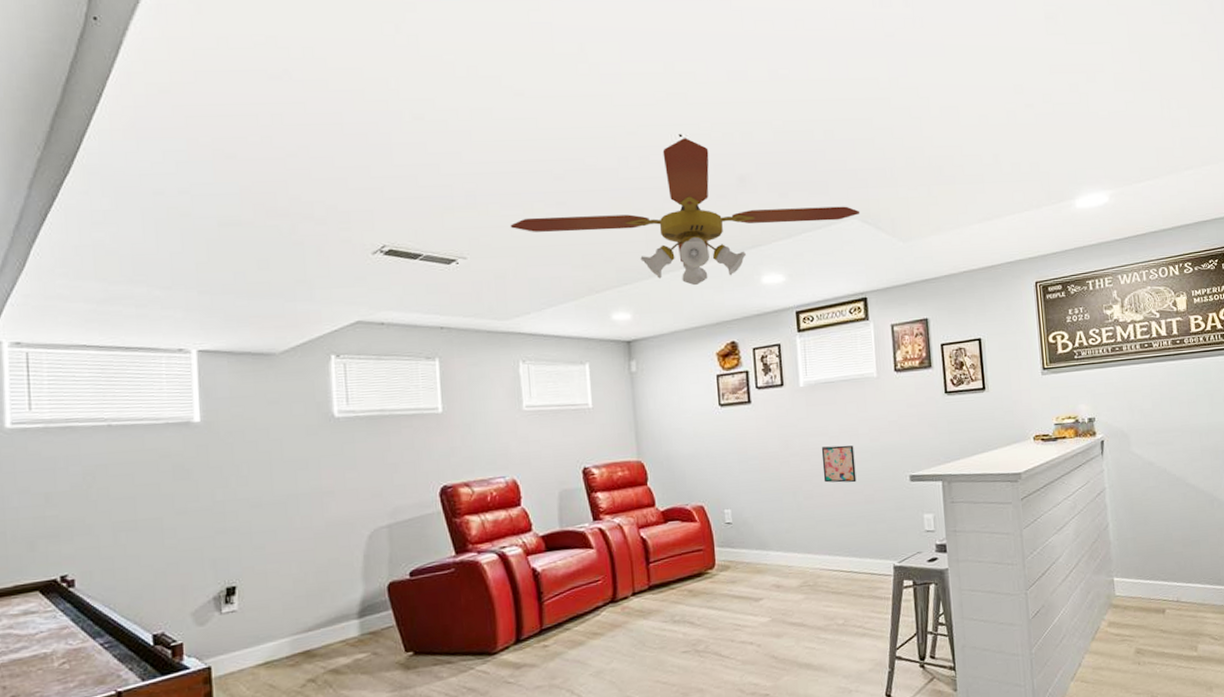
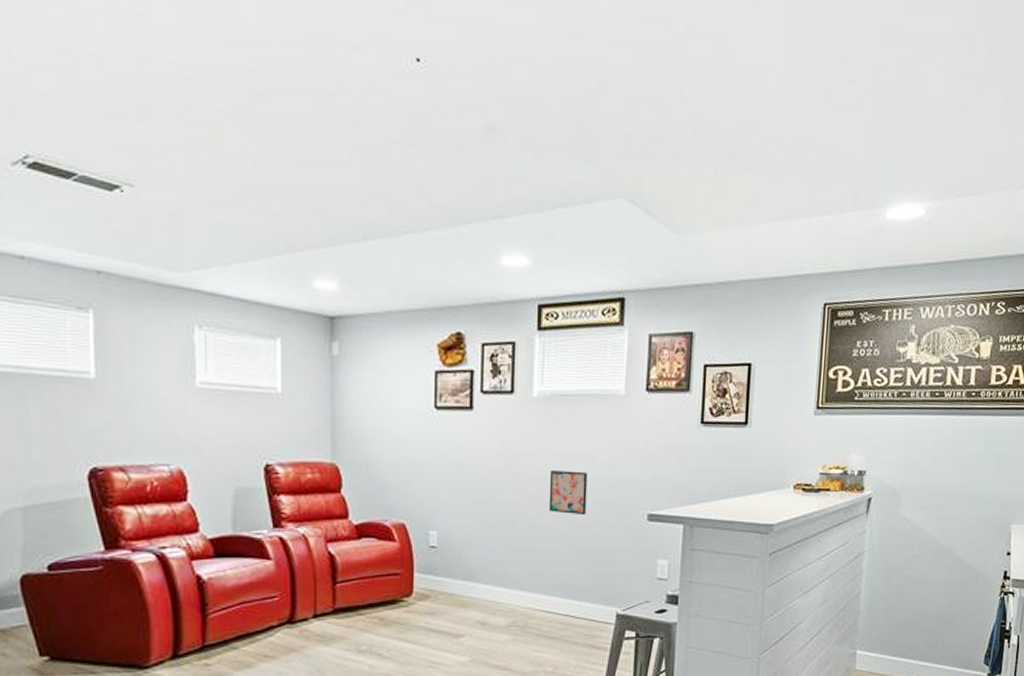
ceiling fan: present [510,138,860,286] -> none [192,63,630,258]

